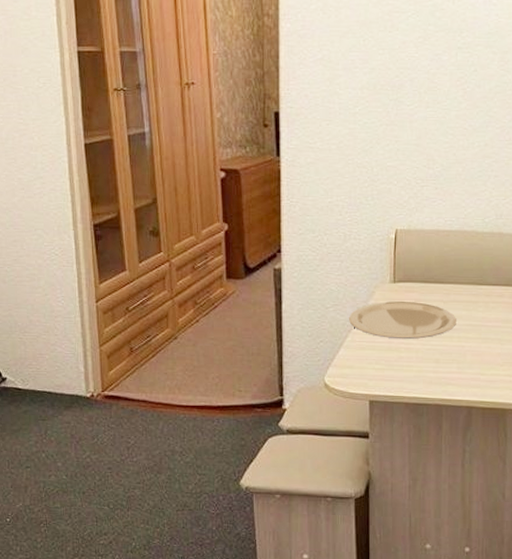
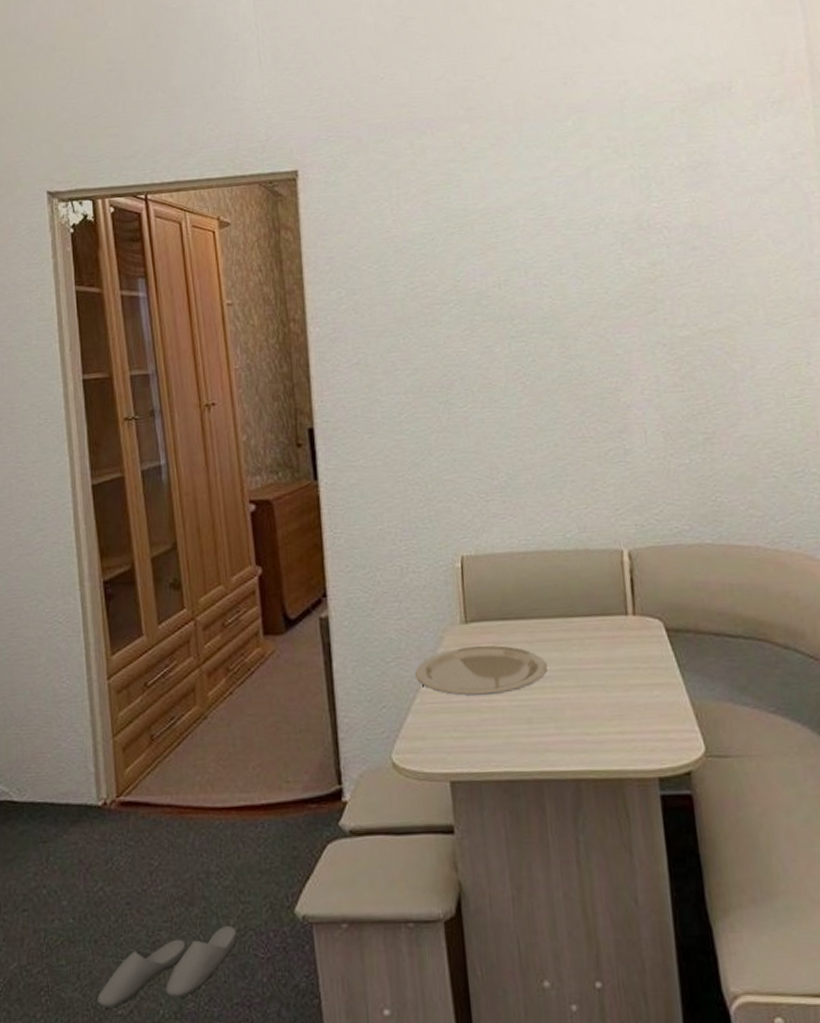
slippers: none [85,489,193,539] -> present [98,925,237,1008]

